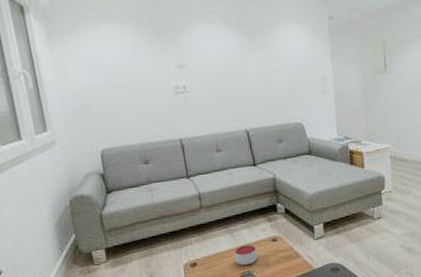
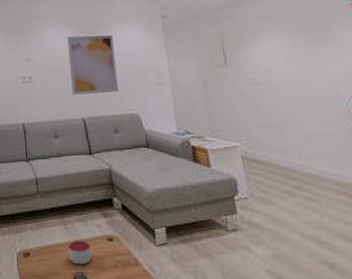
wall art: none [226,37,283,106] -> present [67,34,119,95]

